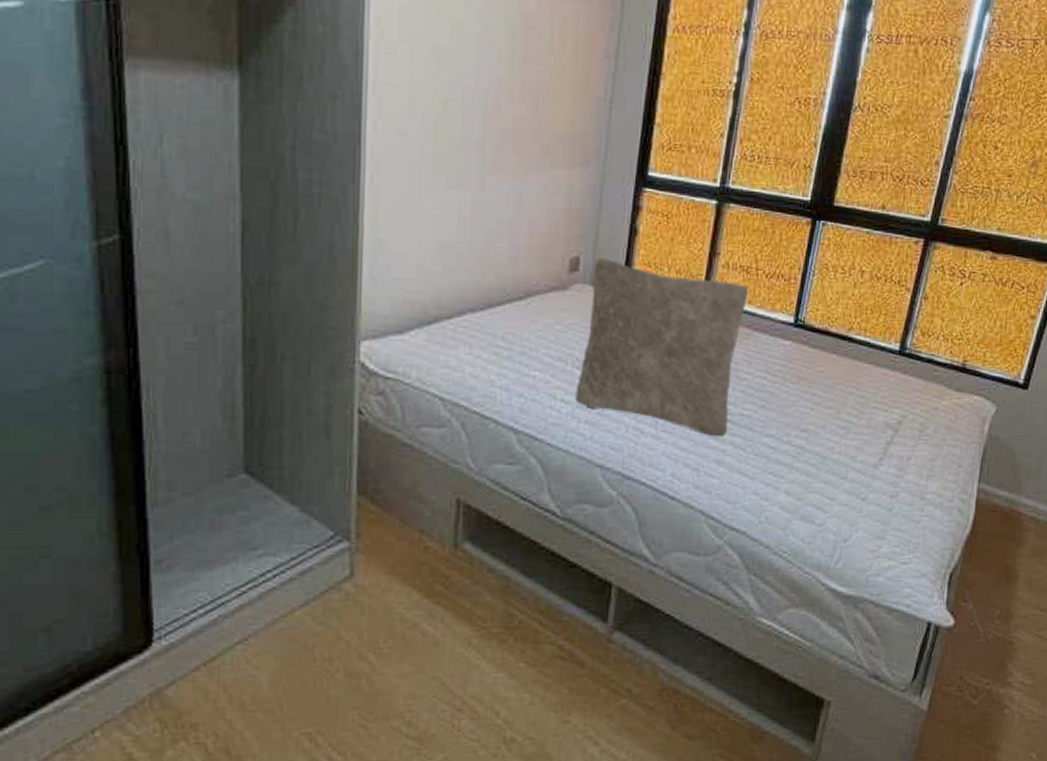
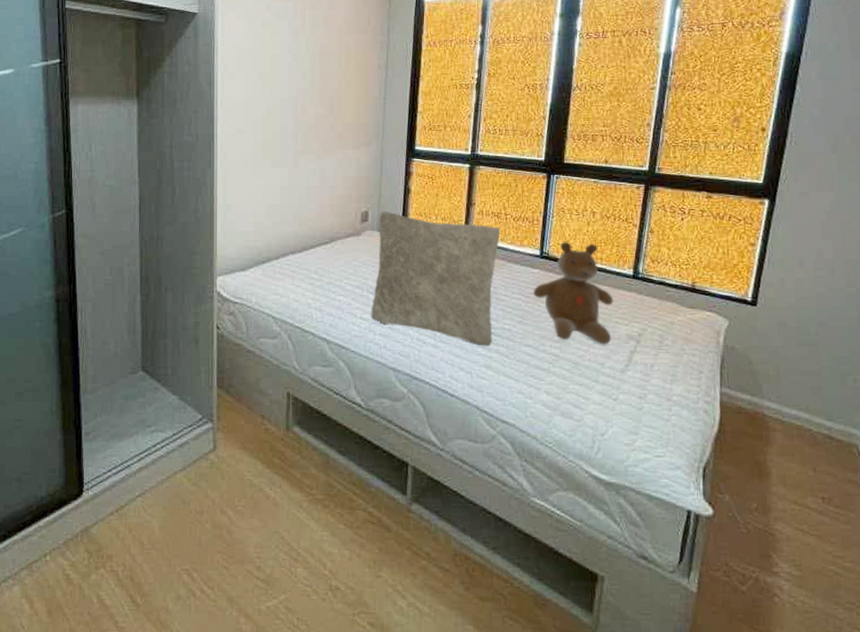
stuffed bear: none [781,306,875,435] -> present [533,241,614,345]

